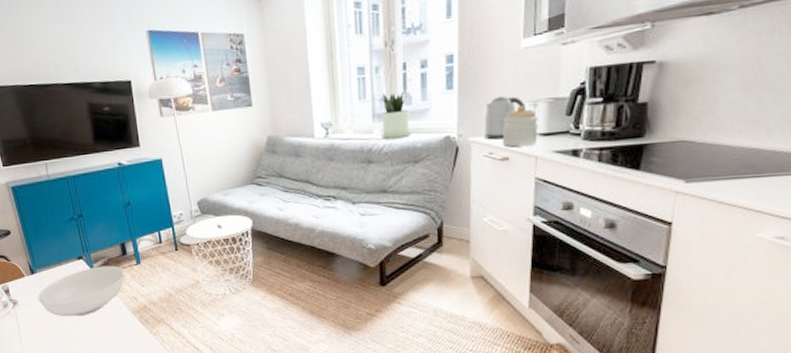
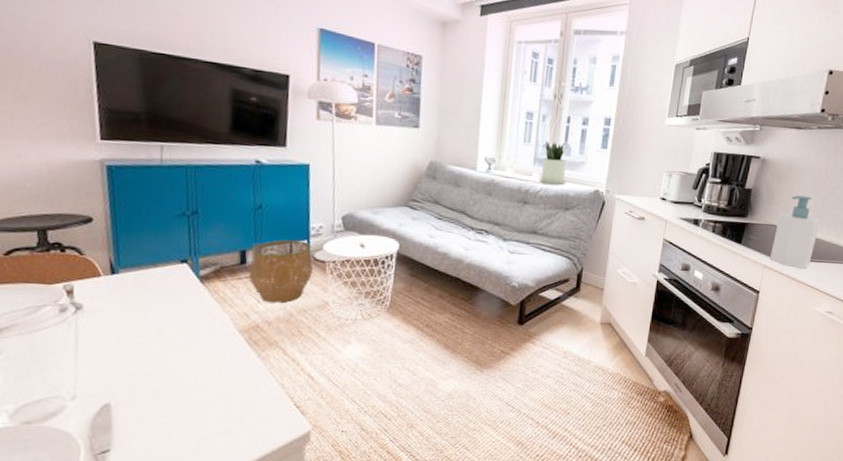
bowl: present [37,265,124,317] -> none [113,273,239,331]
basket: none [128,229,181,287] -> present [248,240,313,304]
kettle: present [484,96,526,140] -> none [627,163,663,201]
jar: present [502,105,539,148] -> none [641,173,672,211]
soap bottle: none [682,97,755,189] -> present [769,195,820,269]

